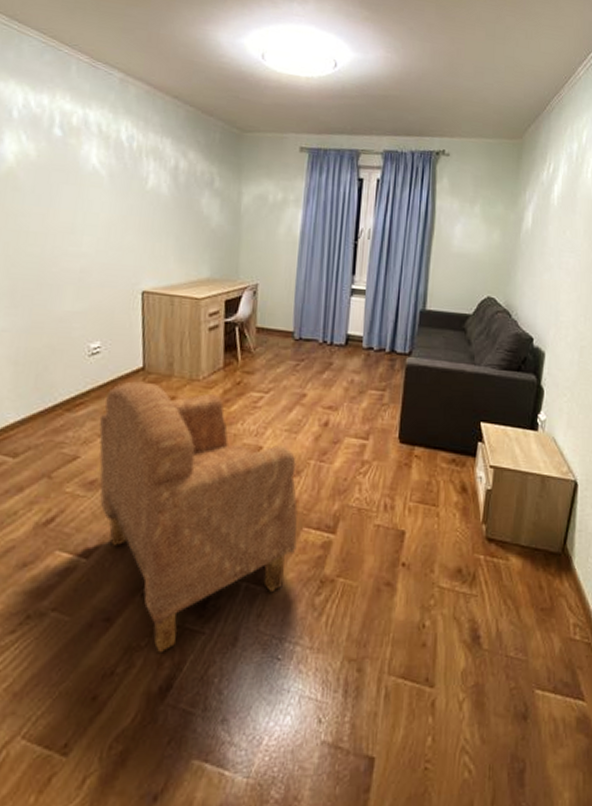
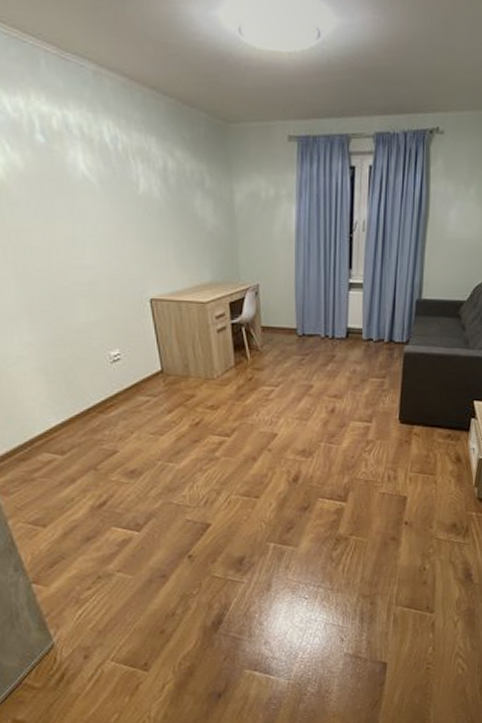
armchair: present [99,381,298,654] -> none [130,383,314,599]

